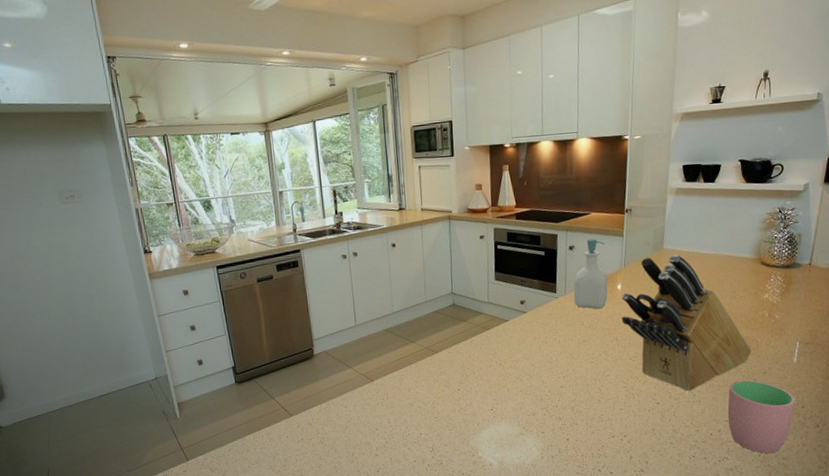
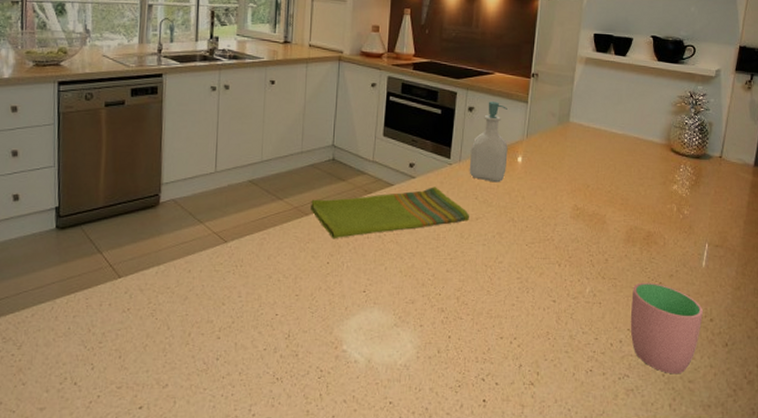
dish towel: none [439,318,577,370] -> present [311,187,469,239]
knife block: present [621,254,751,391] -> none [519,130,658,290]

